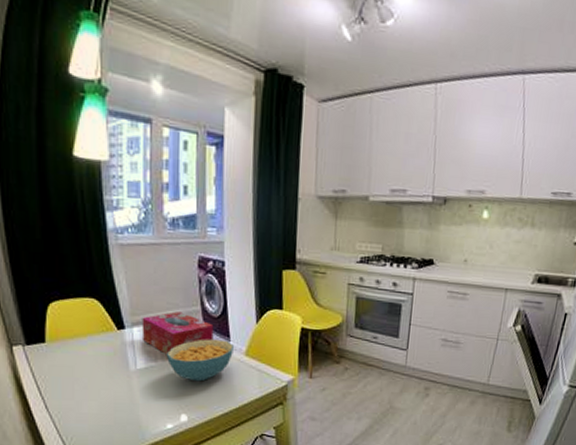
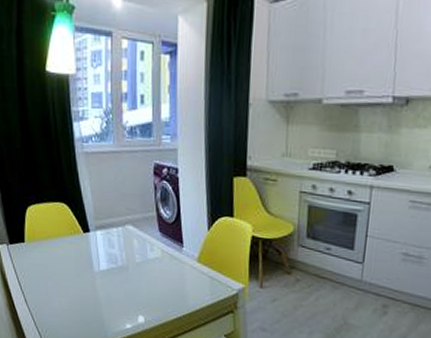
tissue box: present [142,312,214,354] -> none [104,217,168,258]
cereal bowl: present [167,339,234,382] -> none [126,244,186,286]

